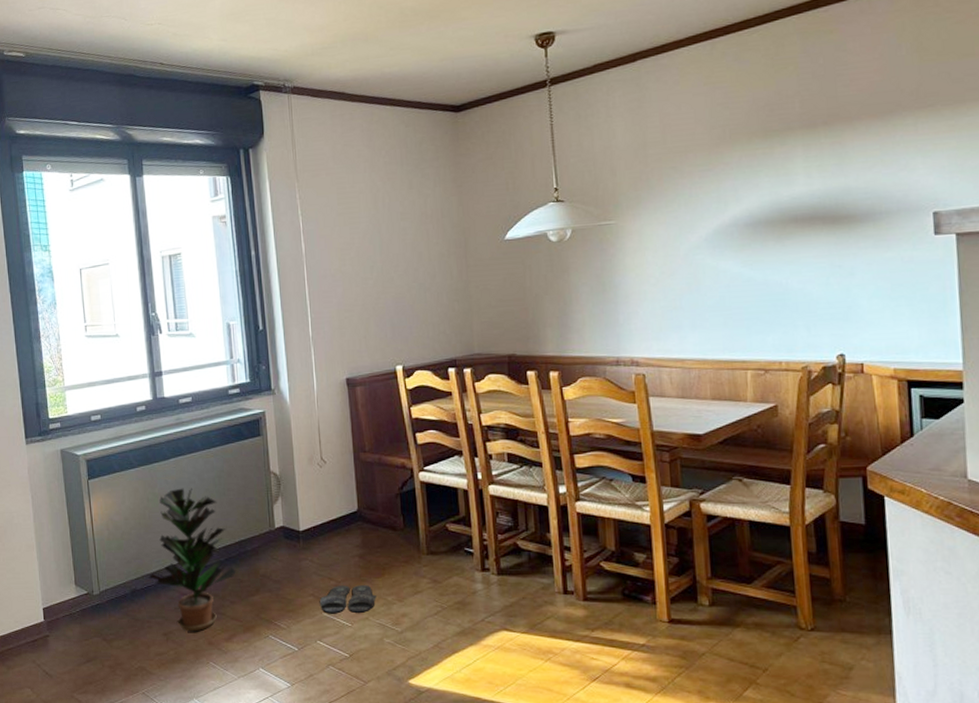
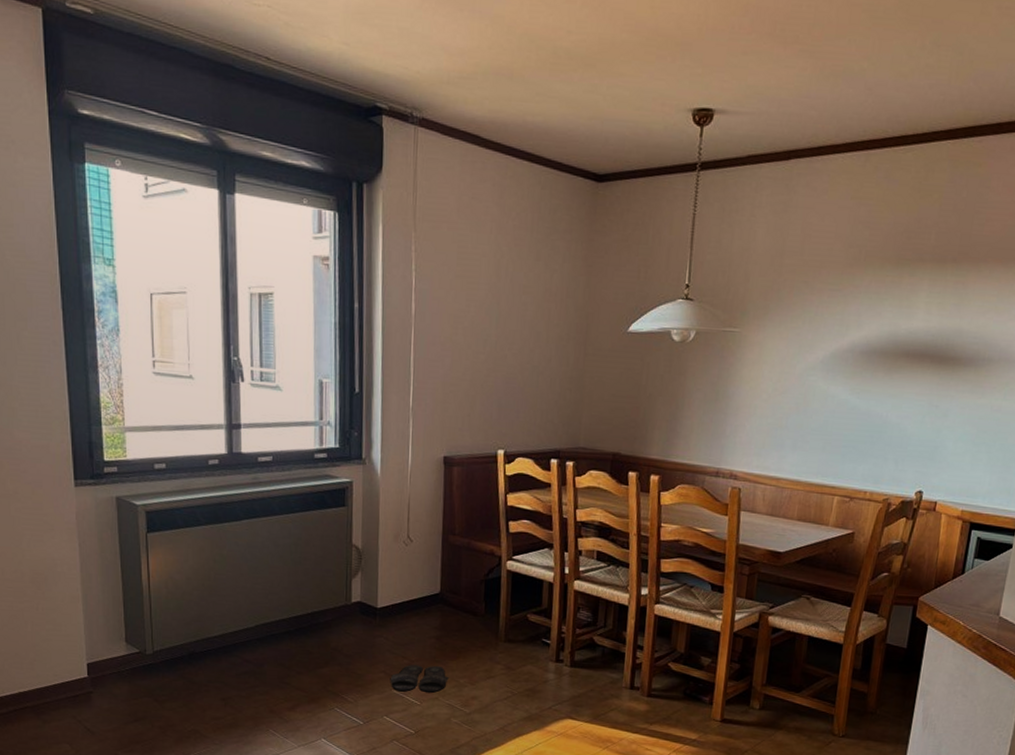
potted plant: present [147,488,236,632] -> none [208,552,306,699]

